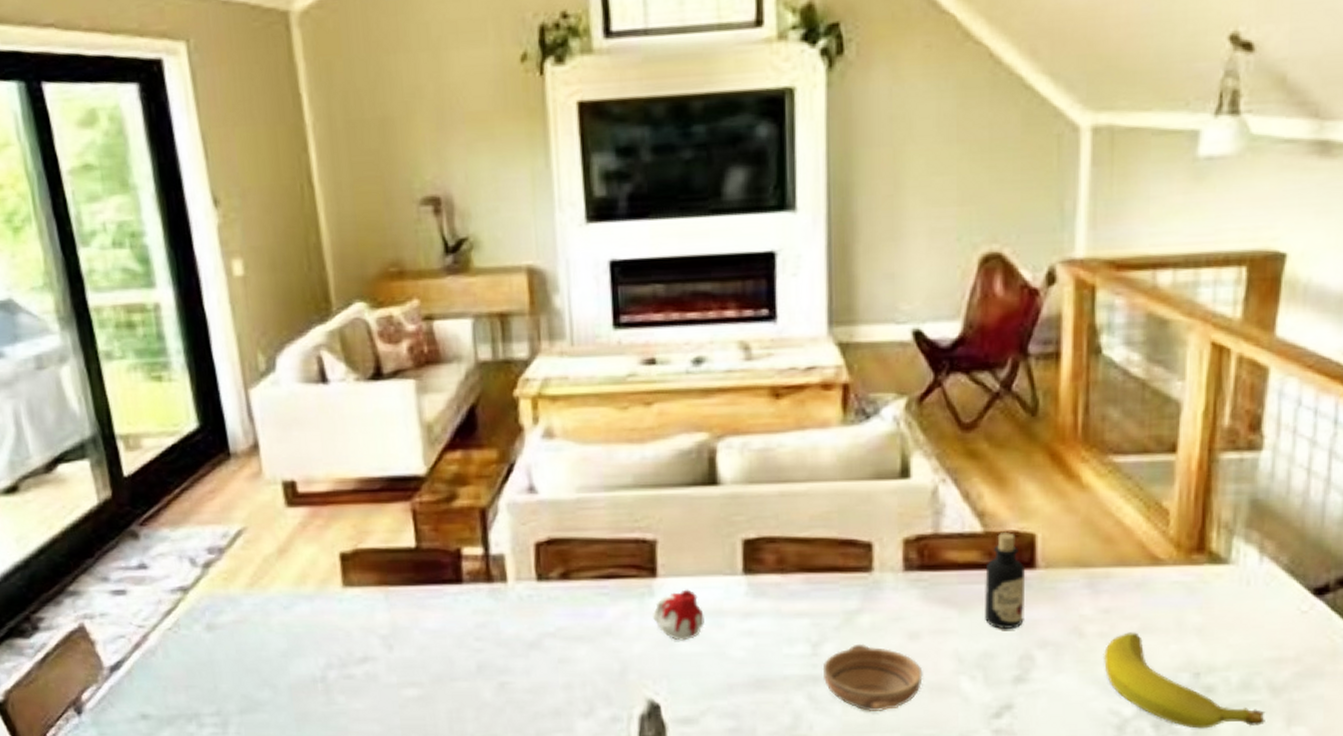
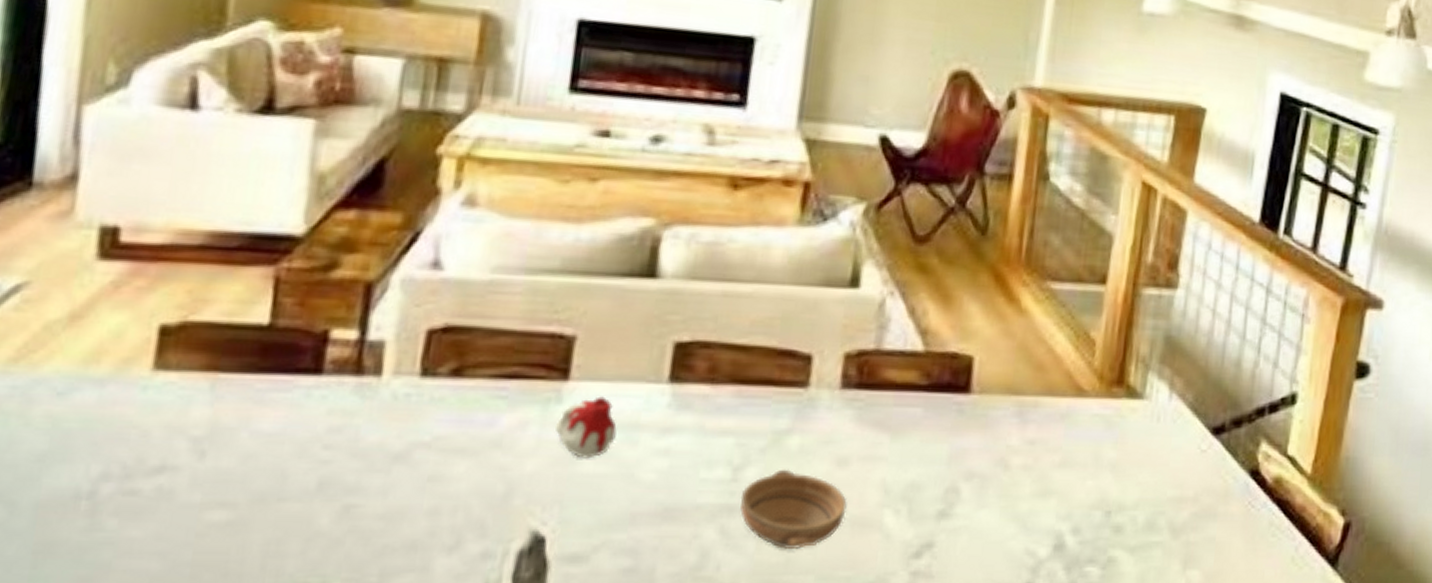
bottle: present [985,531,1026,629] -> none [916,352,961,458]
banana: present [1104,632,1266,729] -> none [1025,466,1166,572]

